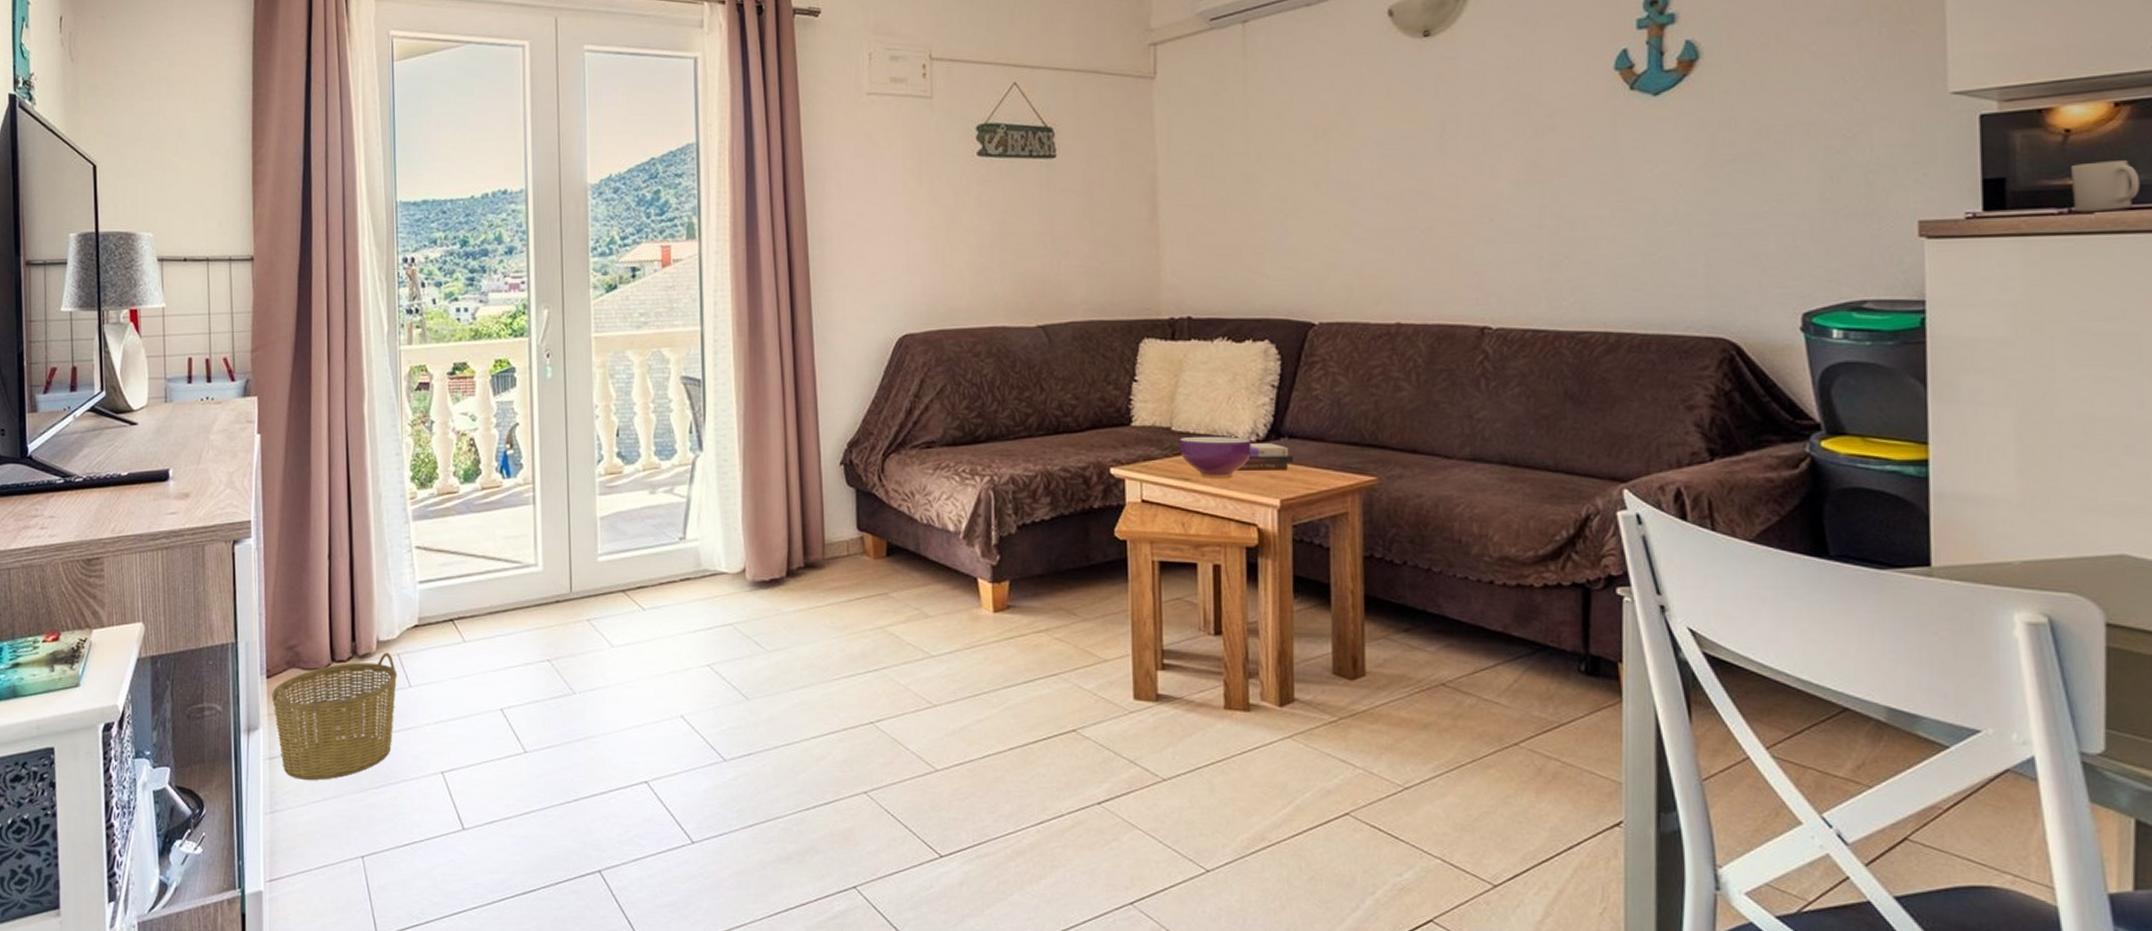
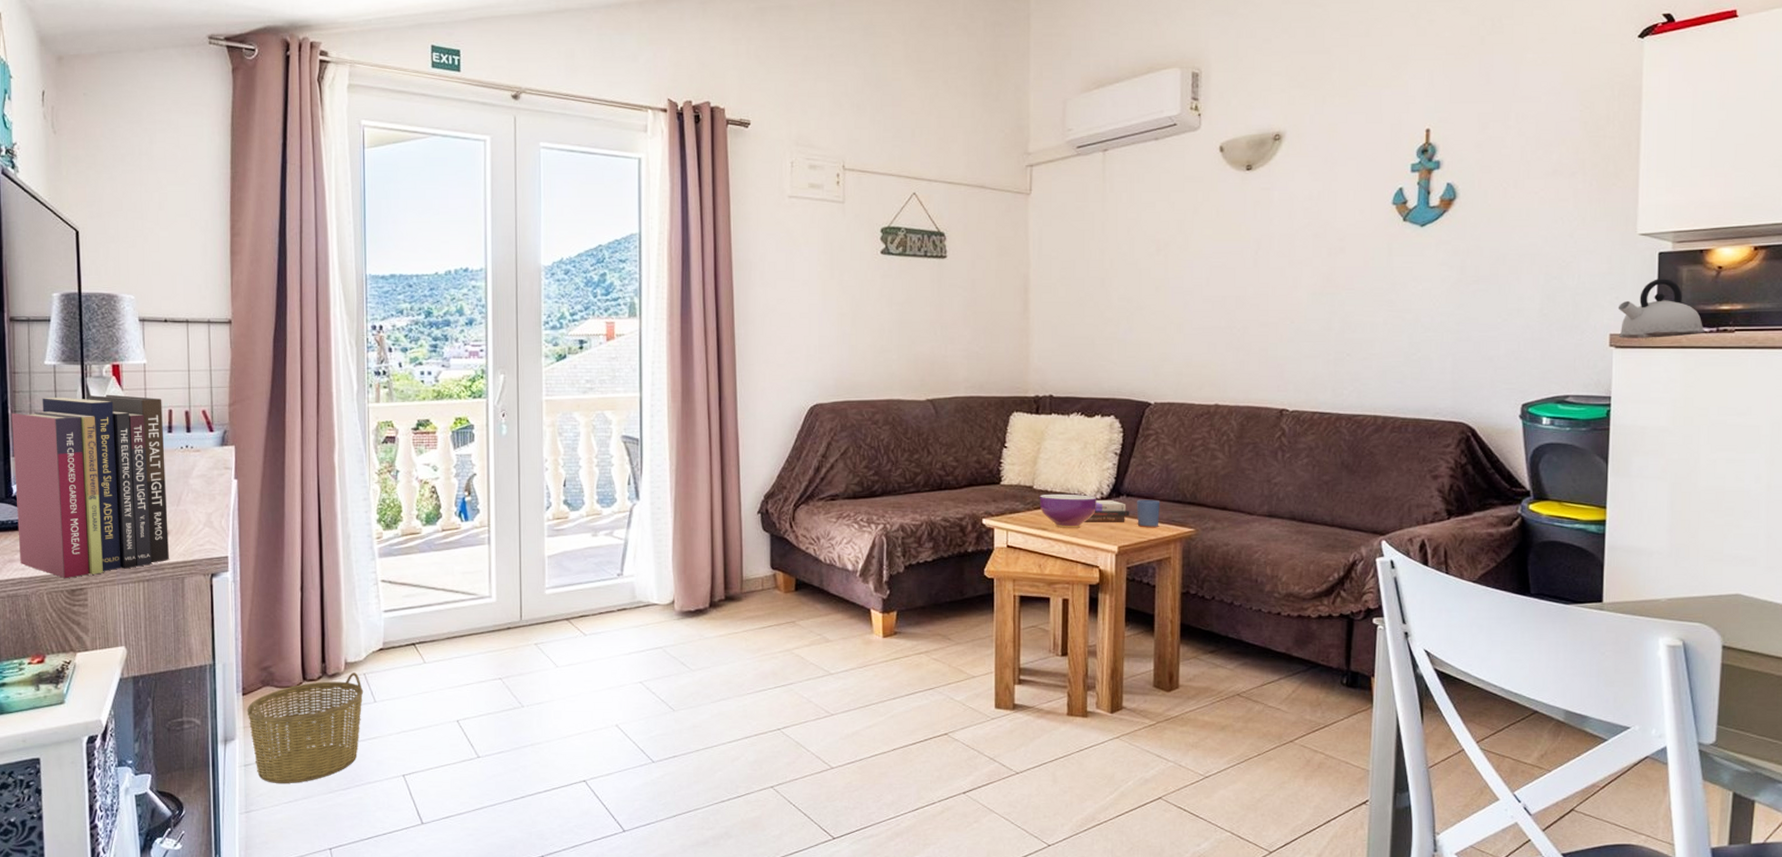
books: none [27,342,189,547] -> present [11,394,169,579]
mug: none [1301,441,1332,477] -> present [1136,499,1161,528]
kettle: none [1927,147,2052,226] -> present [1617,279,1705,338]
mug: present [2070,160,2140,213] -> none [1720,292,1768,332]

